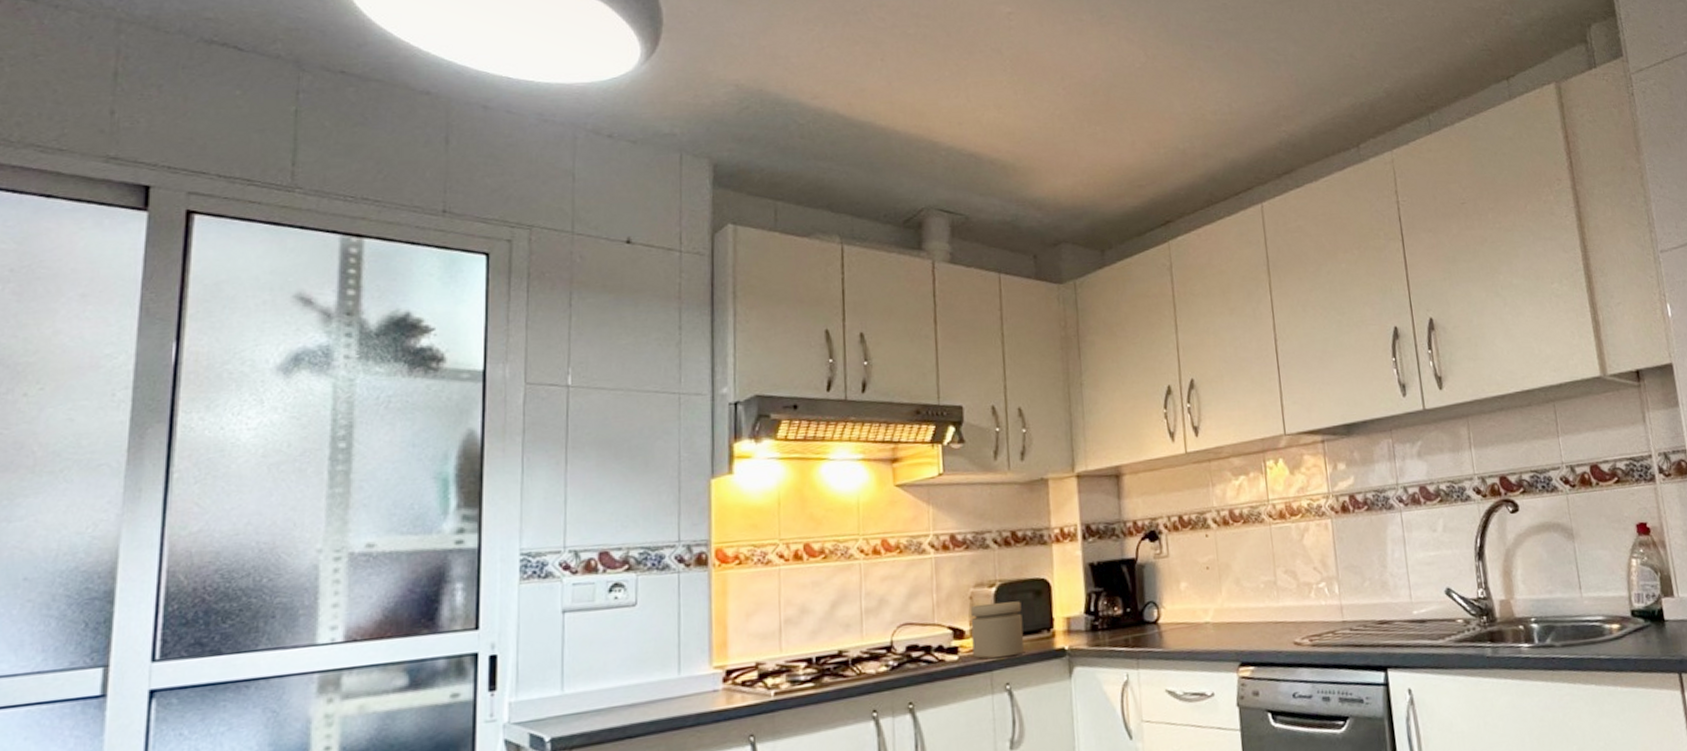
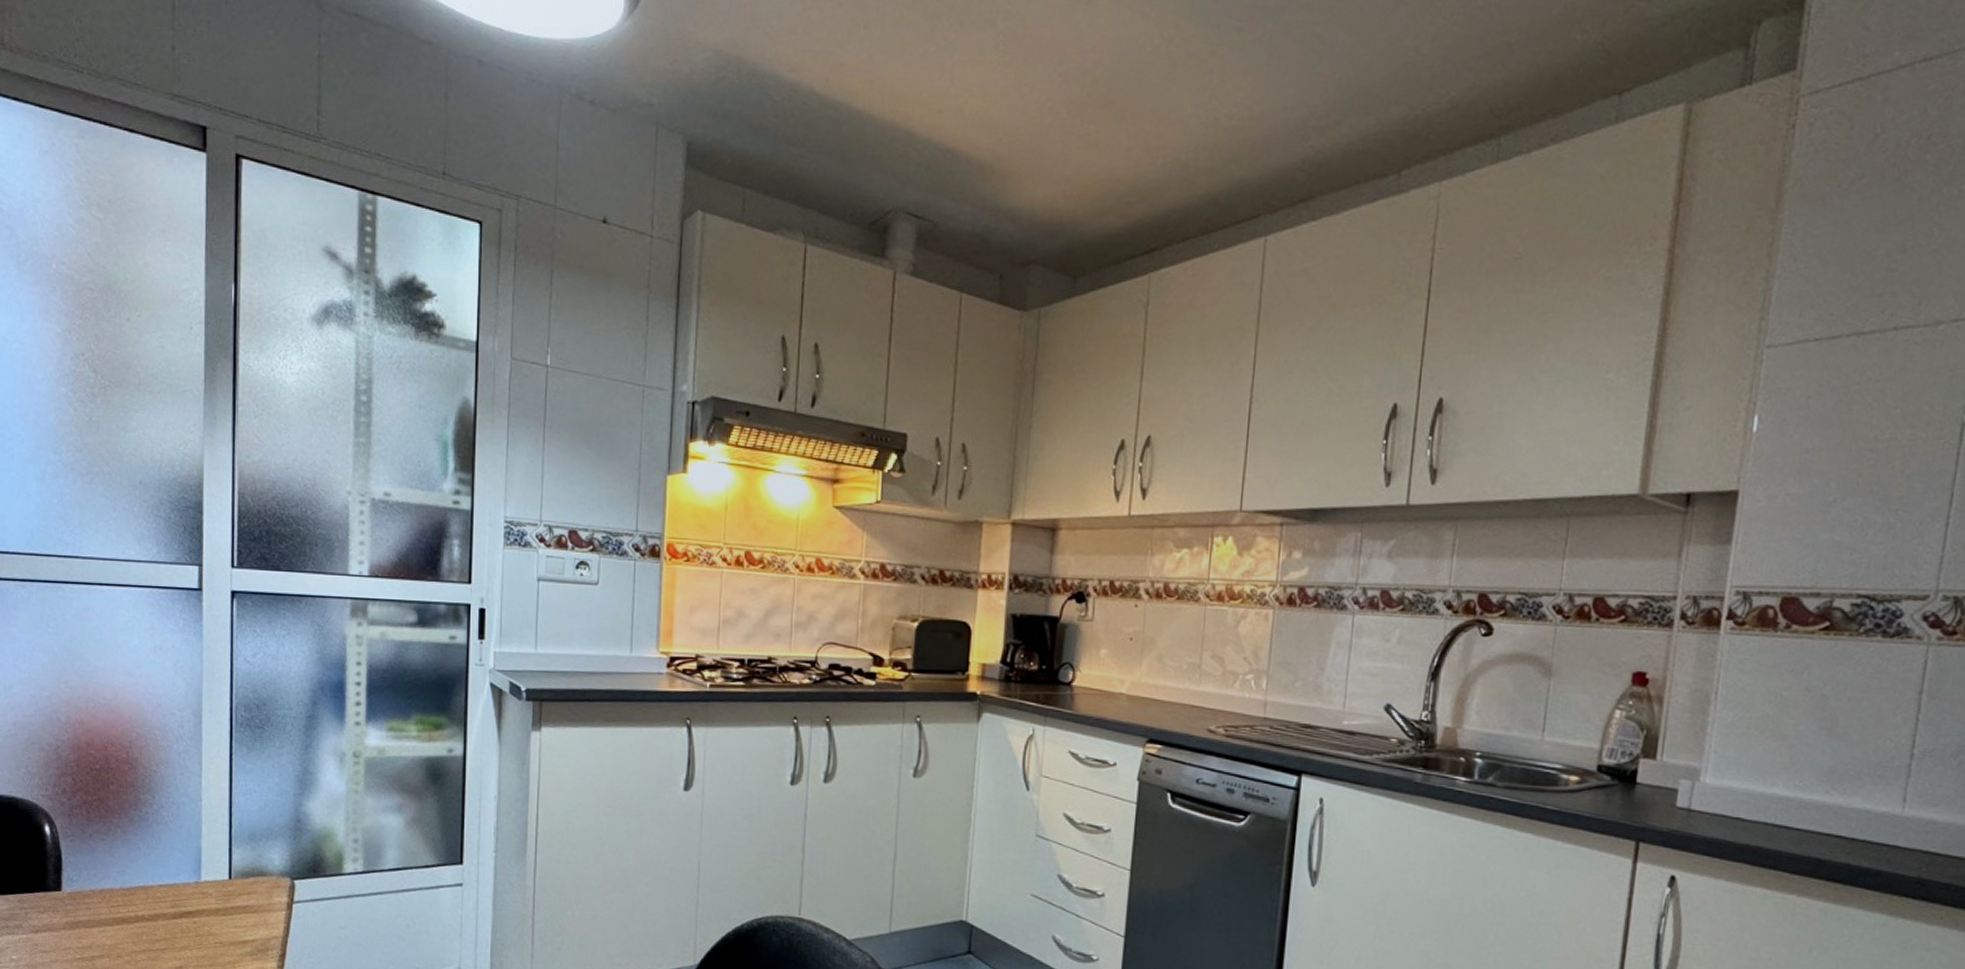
jar: present [971,601,1024,661] -> none [889,636,941,693]

